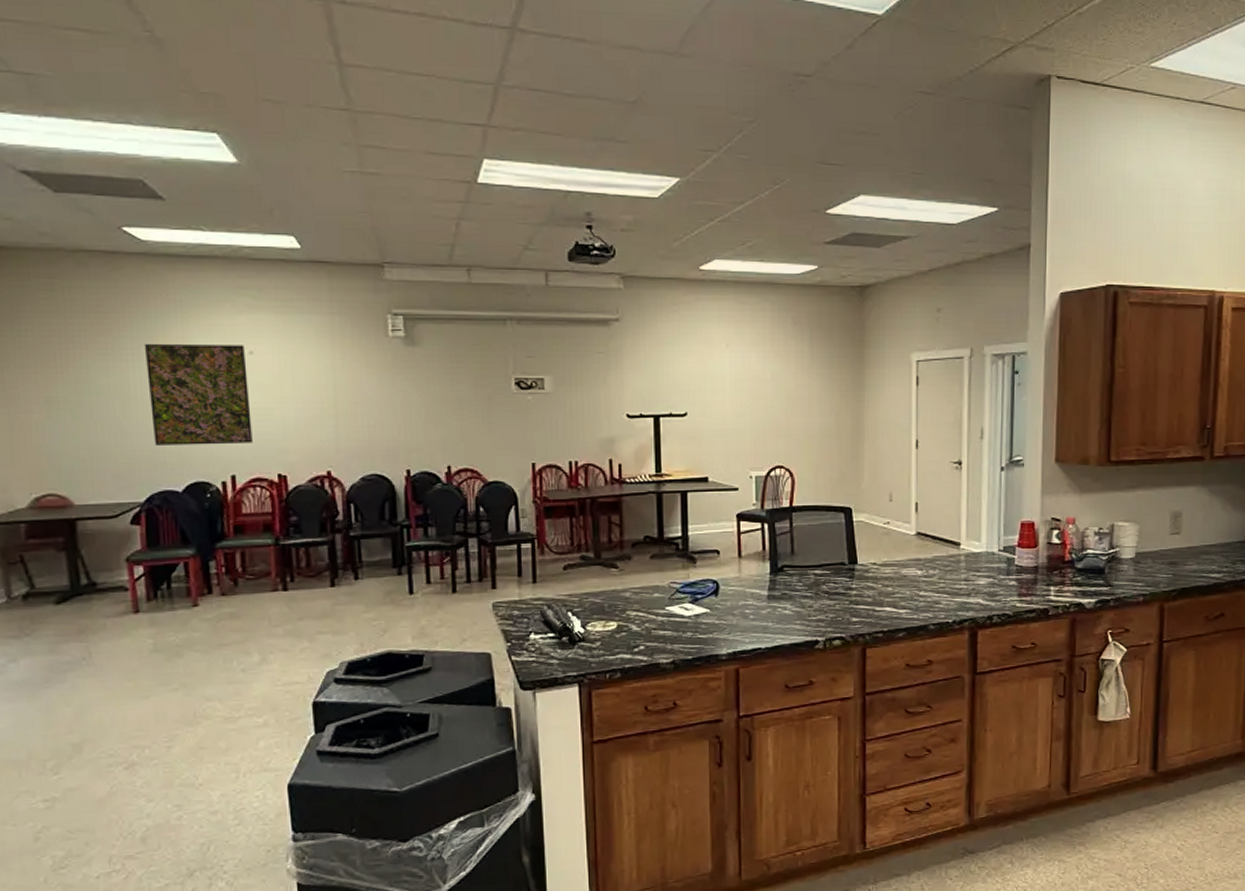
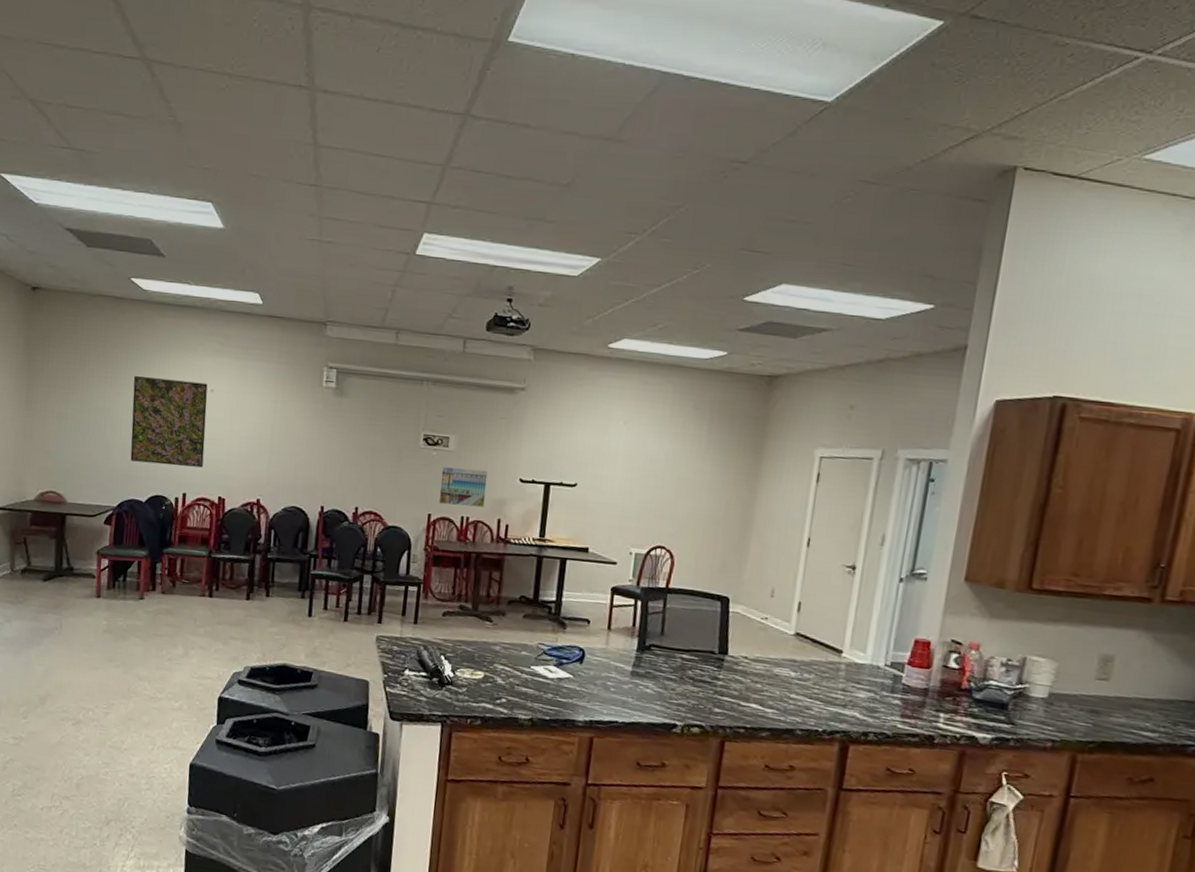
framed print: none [540,409,592,451] -> present [438,467,488,508]

